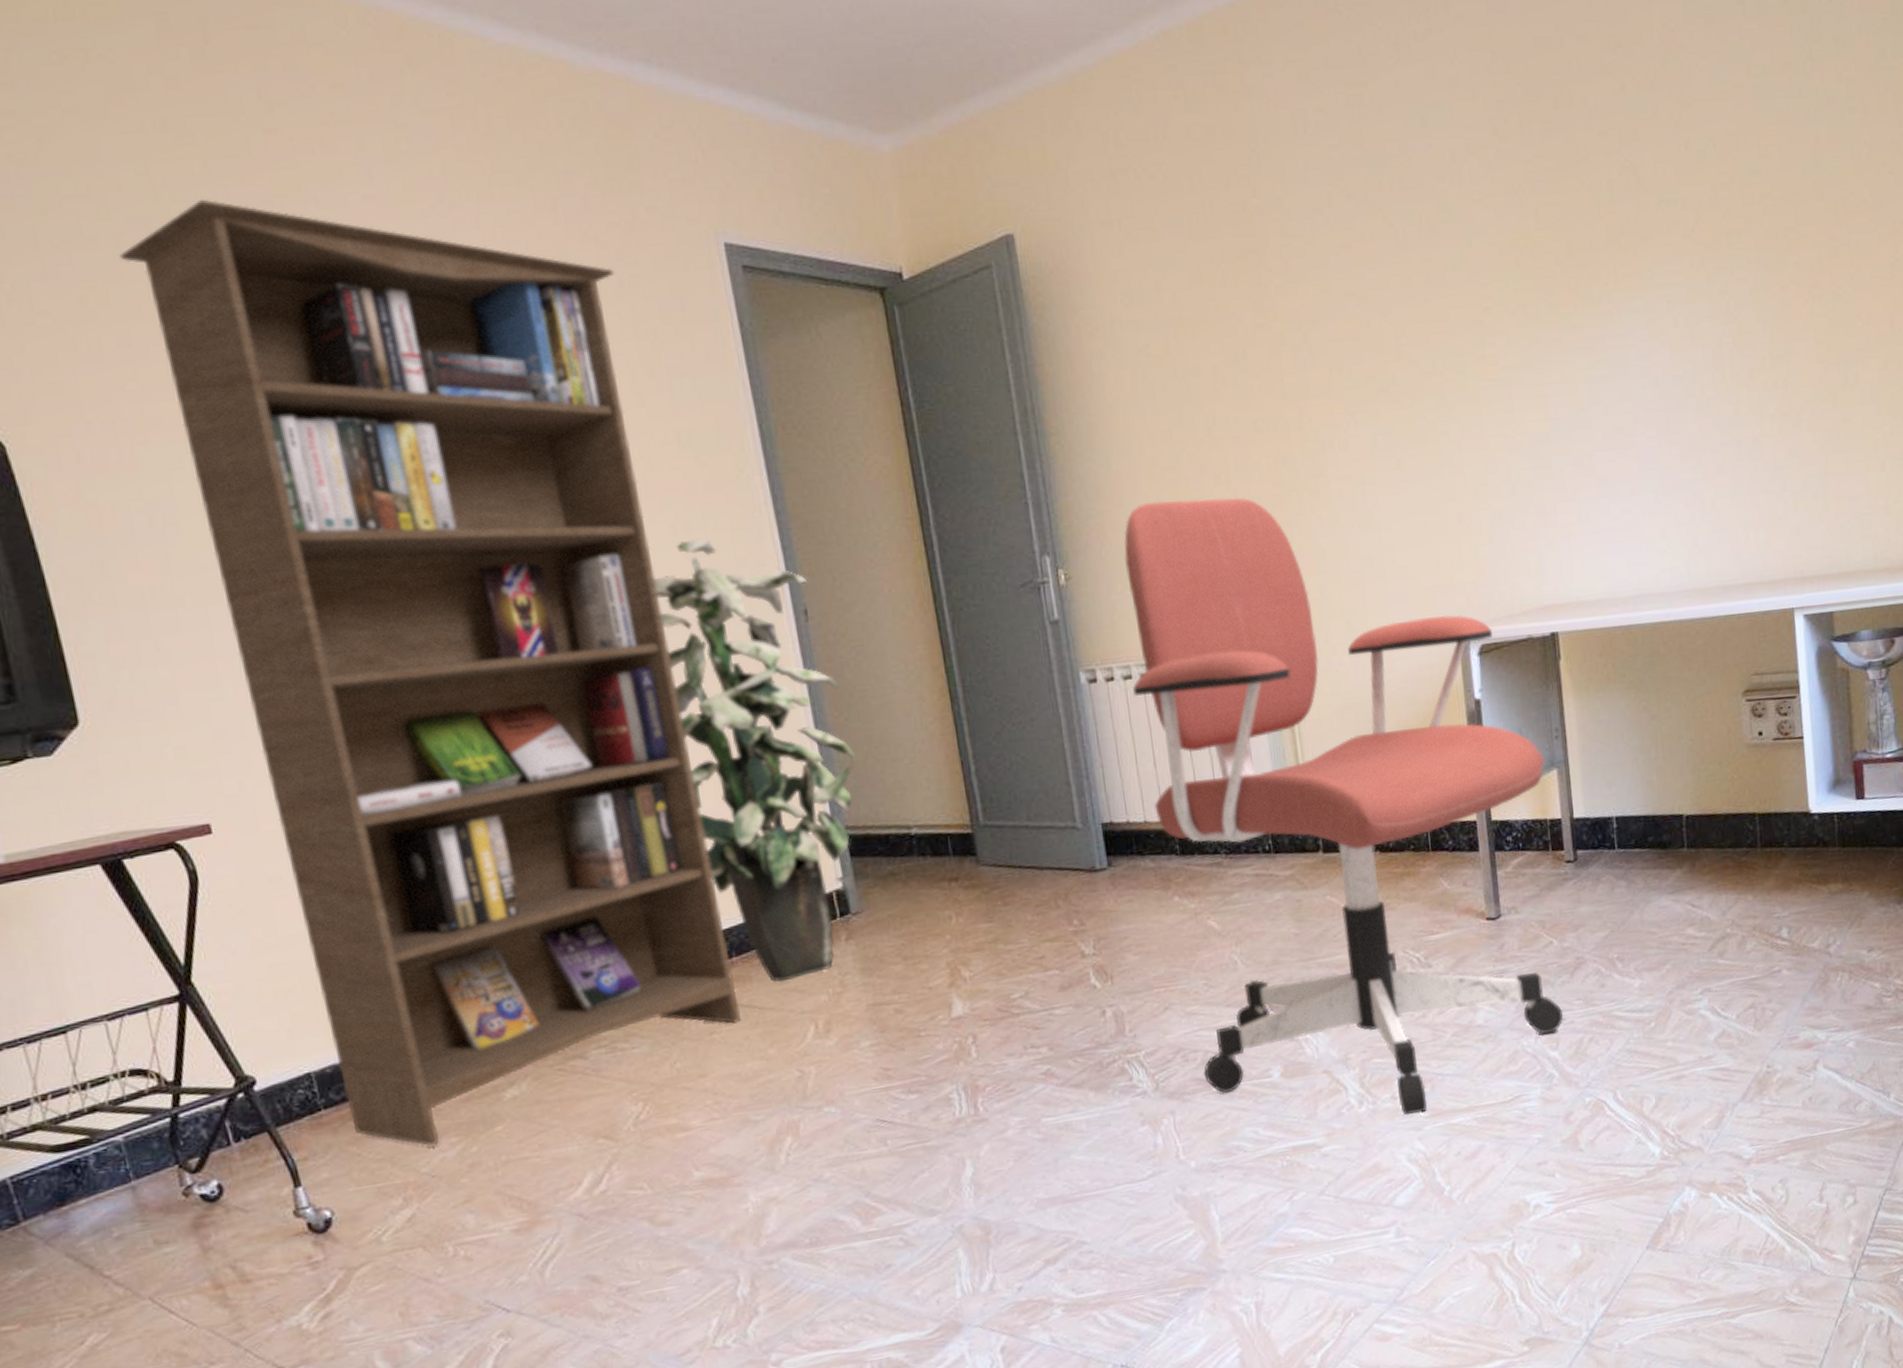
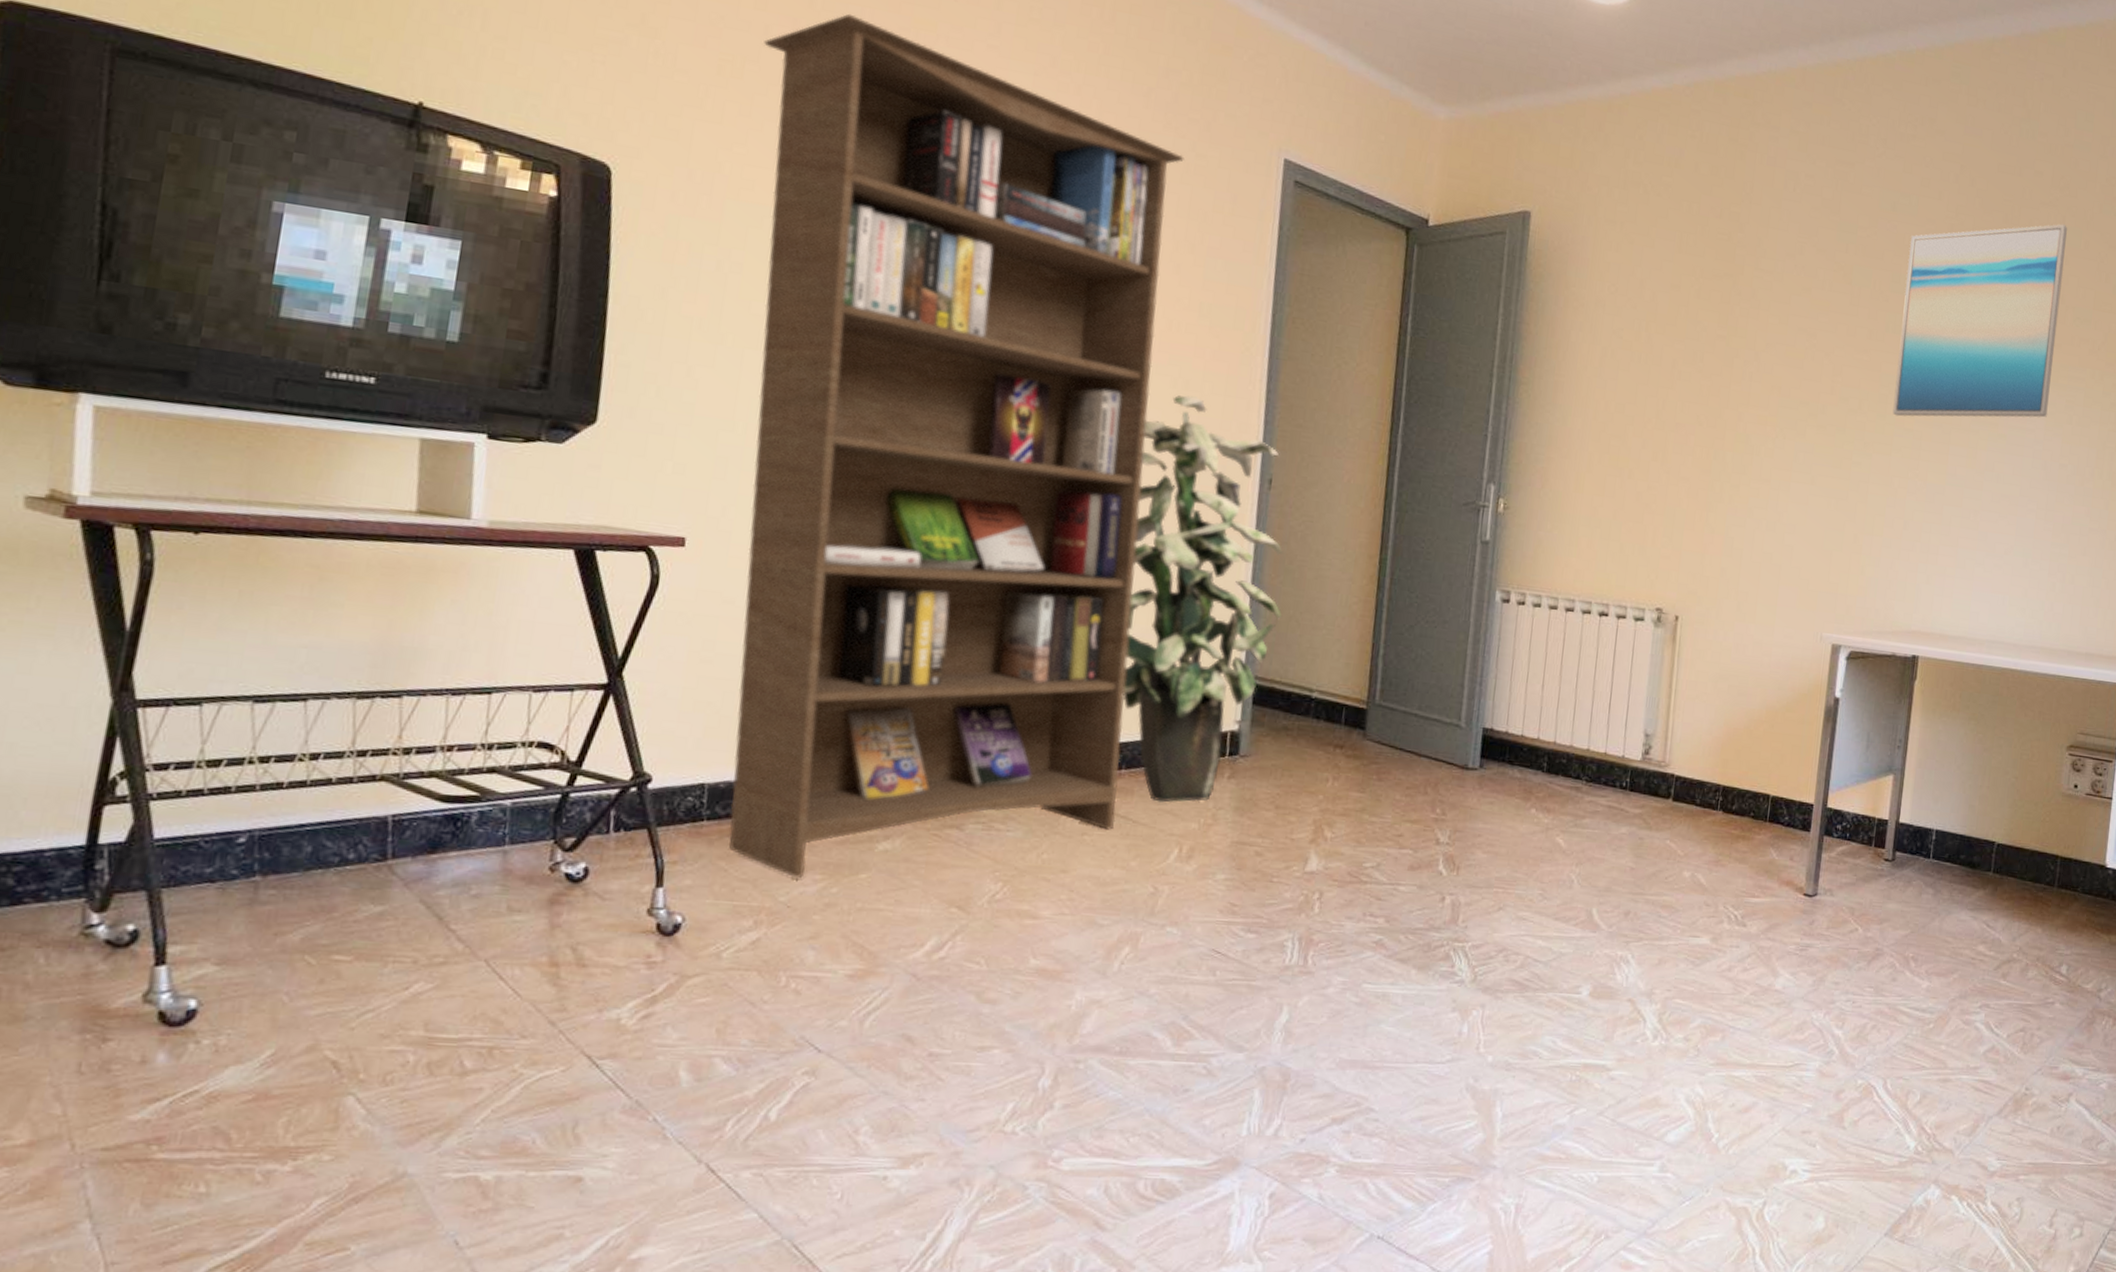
office chair: present [1124,497,1564,1115] -> none [1520,460,1885,1060]
wall art: none [1451,92,1648,367] -> present [1892,224,2067,418]

